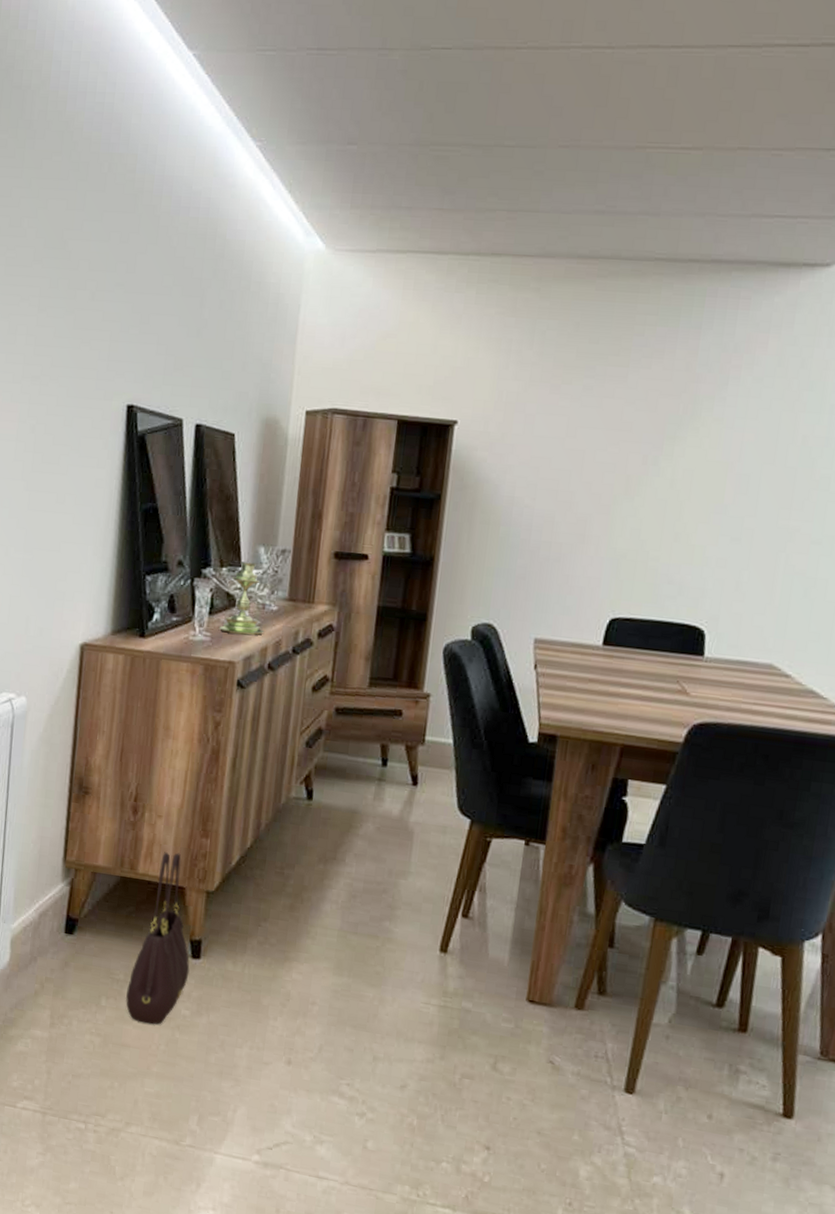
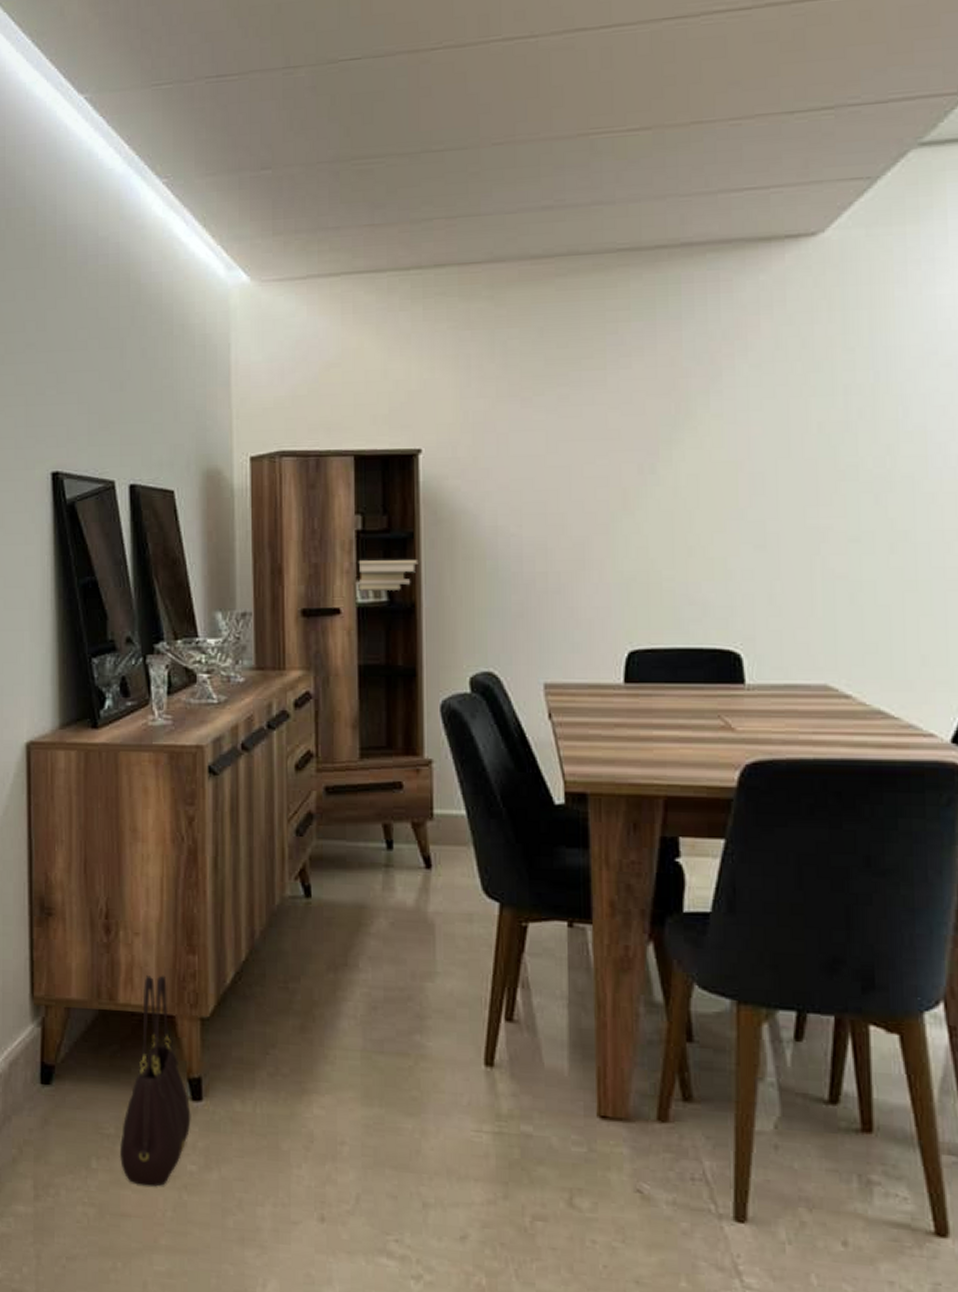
candlestick: present [218,561,265,636] -> none [180,631,233,714]
books: none [386,513,442,546] -> present [358,559,418,592]

